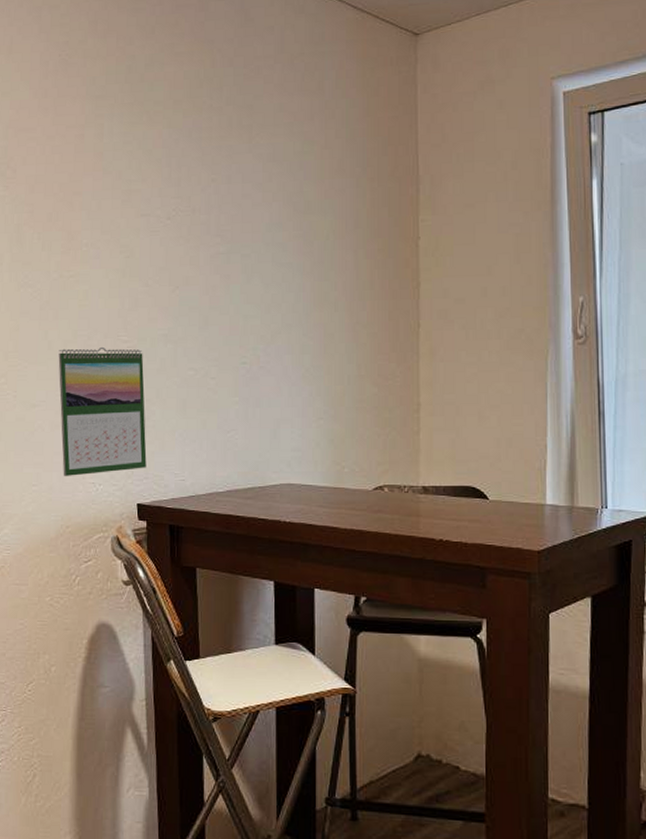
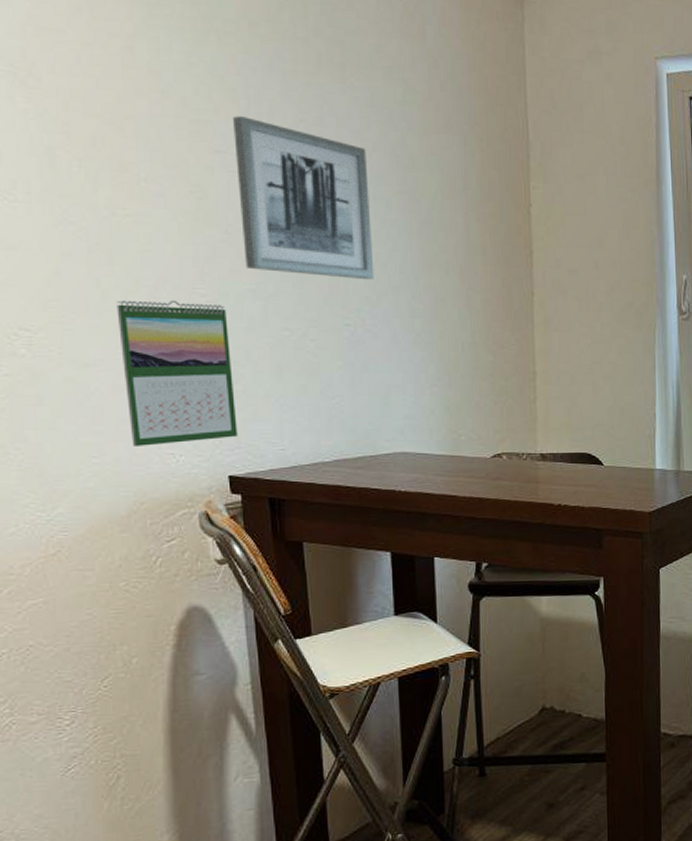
wall art: none [157,182,270,320] -> present [233,116,374,279]

